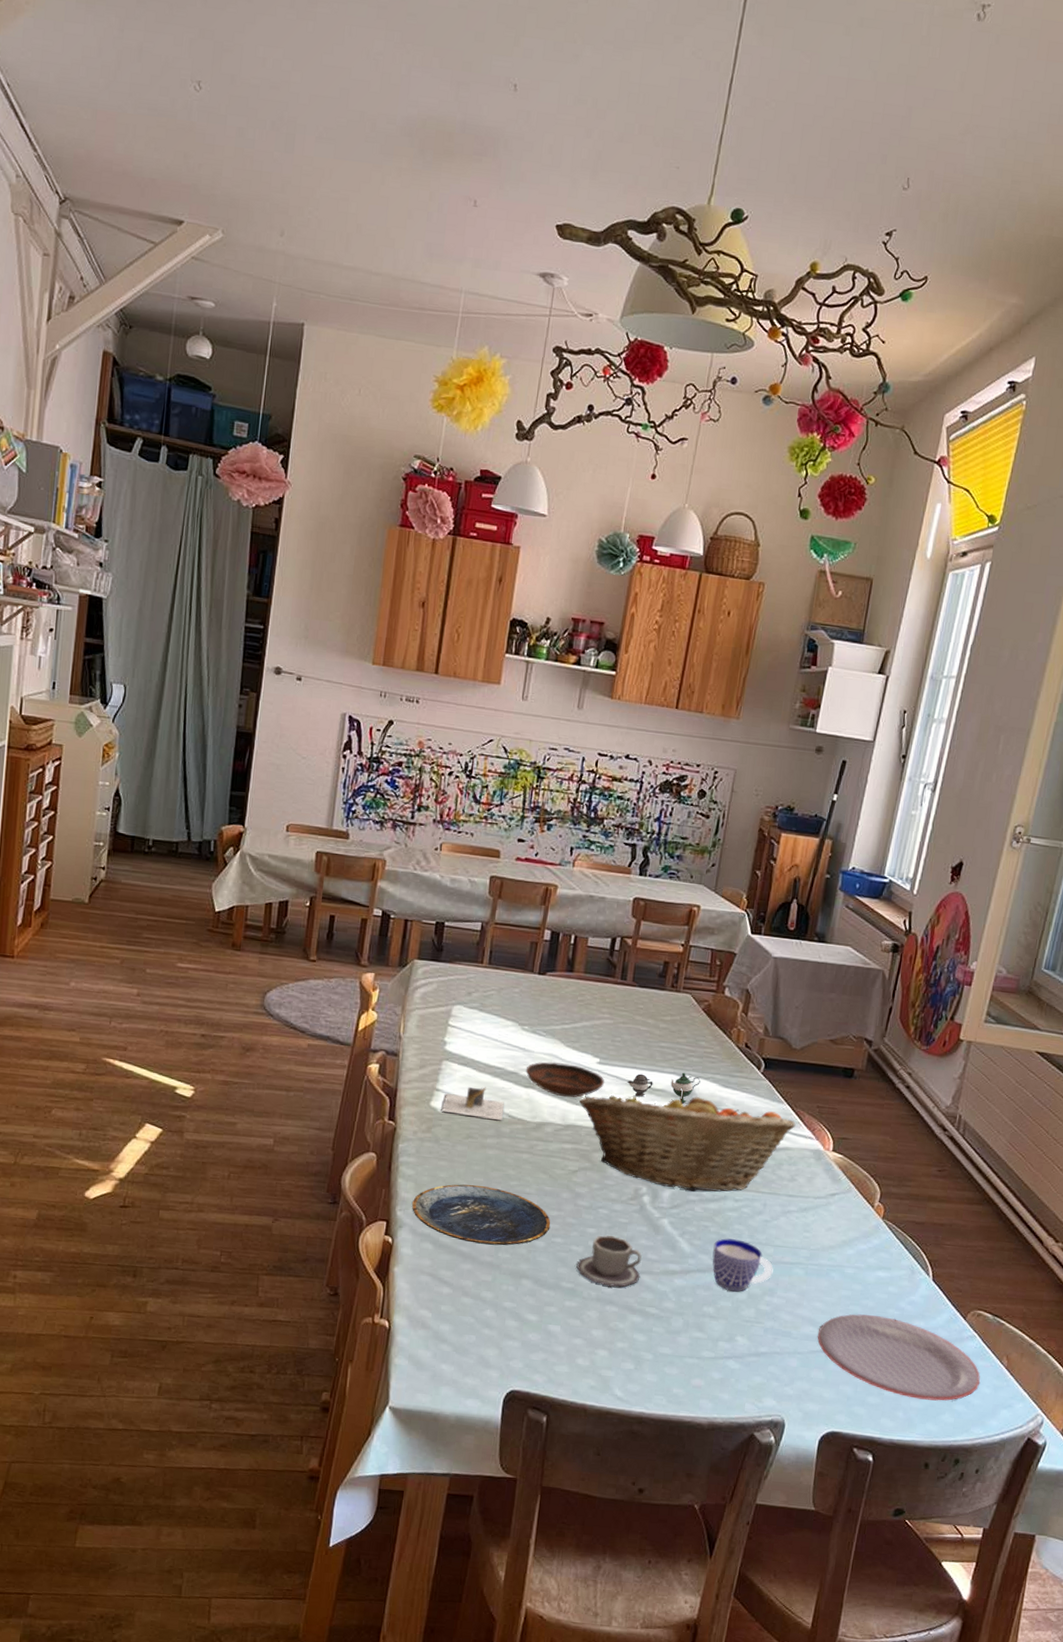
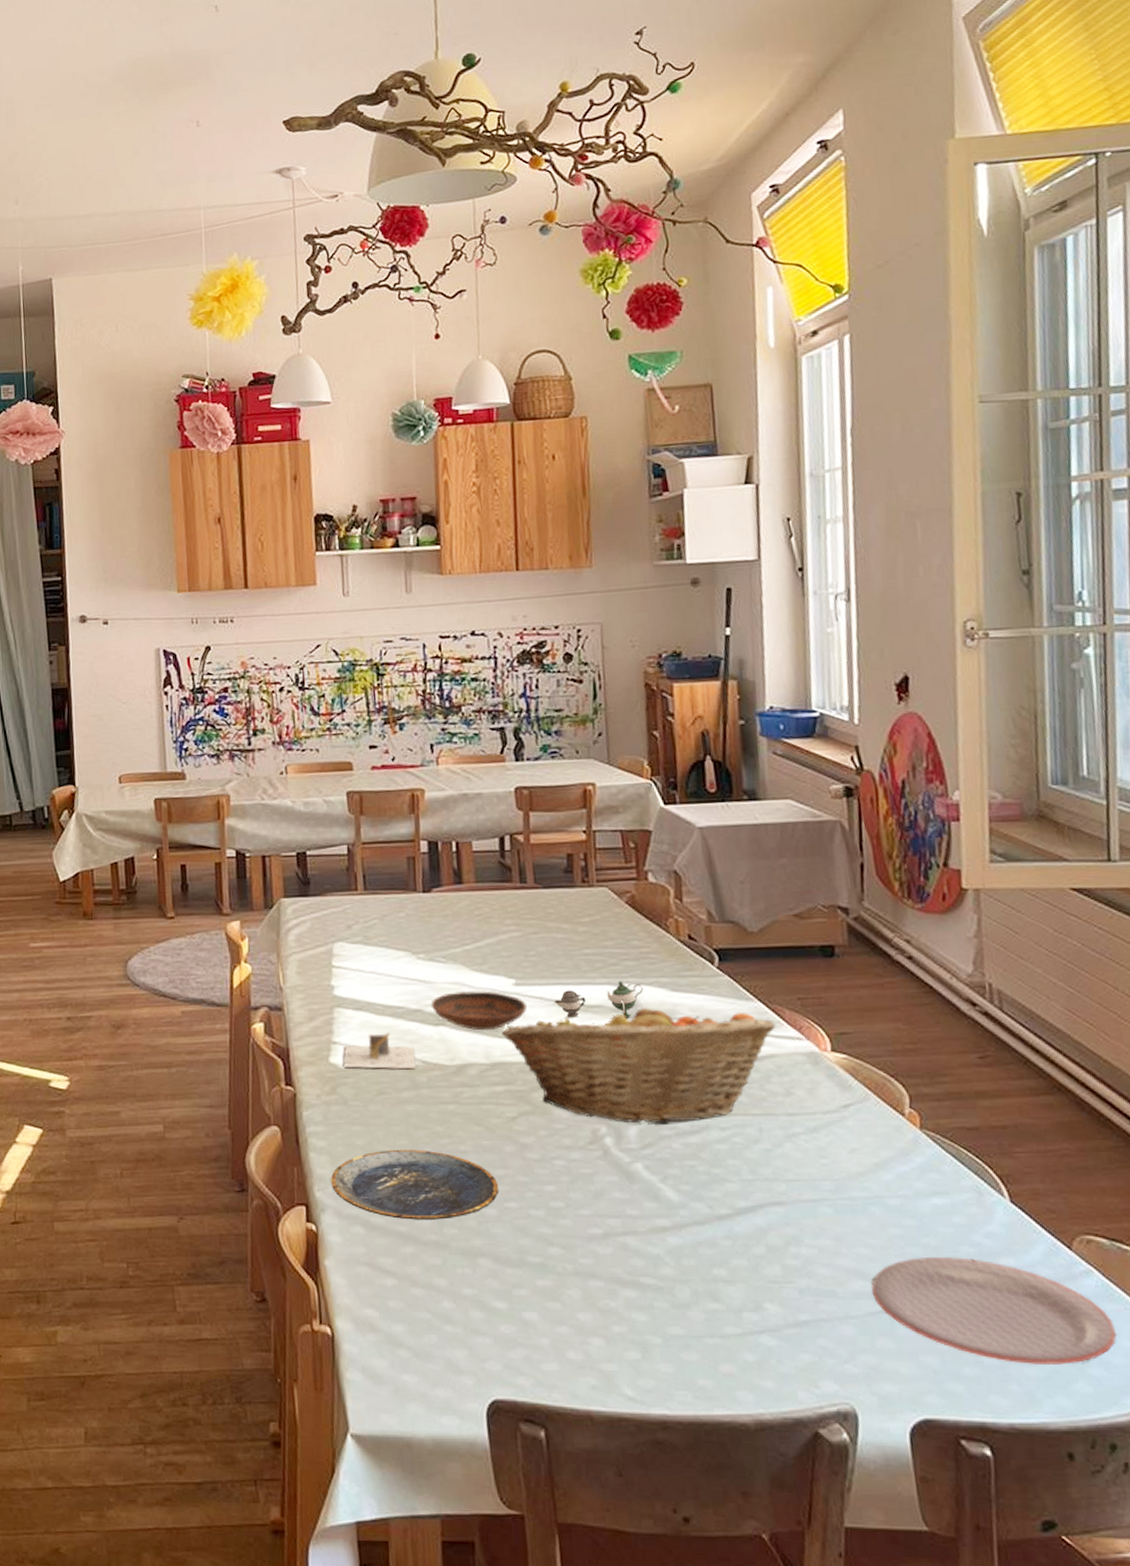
cup: present [576,1235,642,1287] -> none [541,1192,623,1255]
cup: present [712,1238,773,1292] -> none [707,1178,792,1245]

